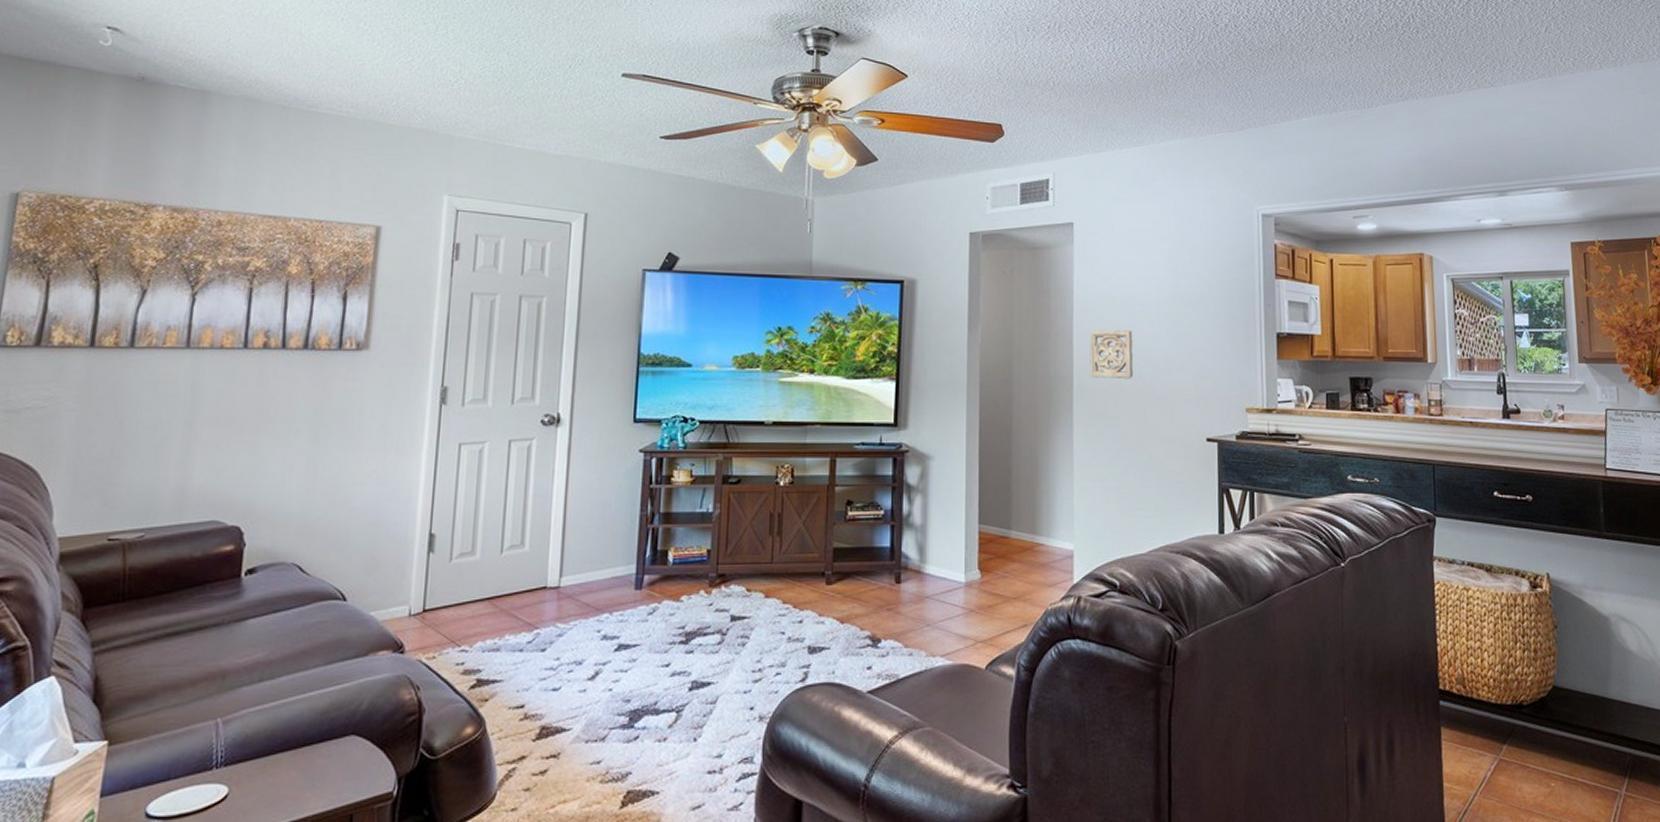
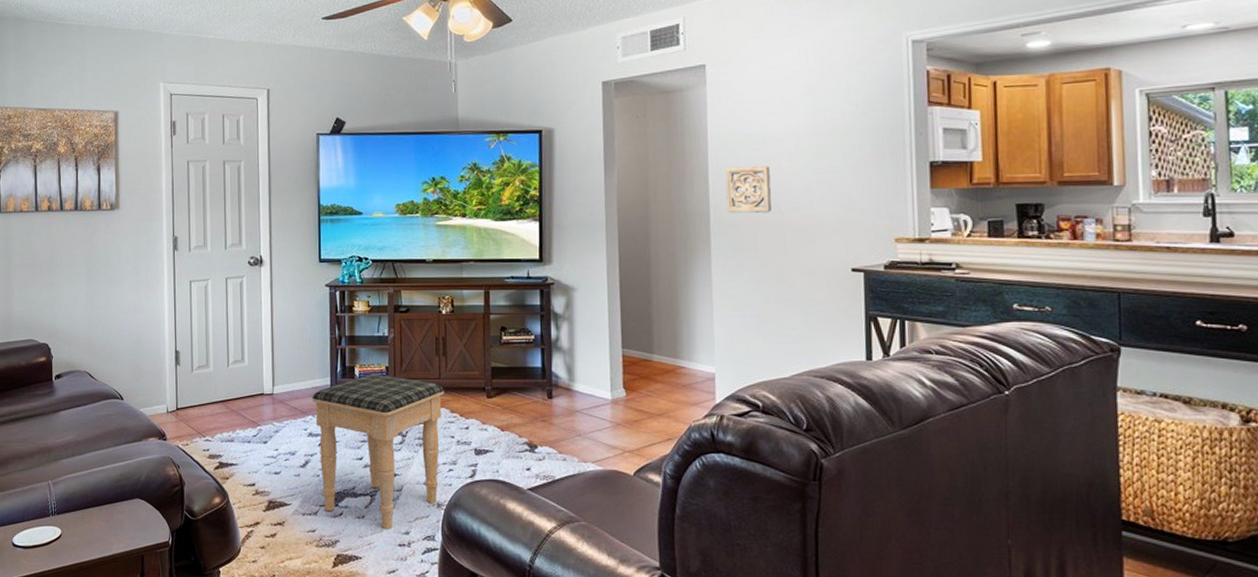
footstool: none [610,558,777,754] -> present [312,373,445,530]

